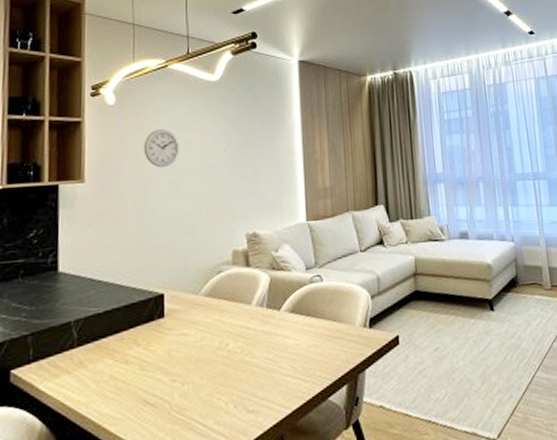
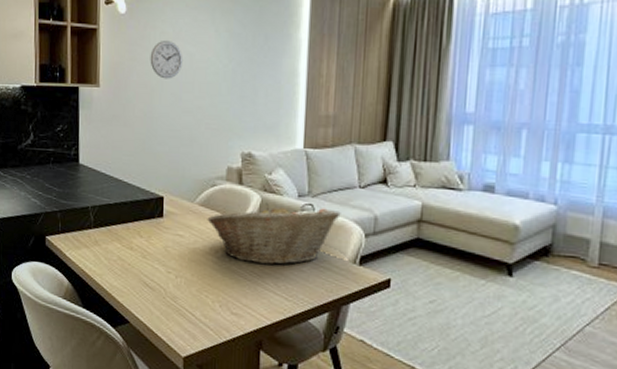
fruit basket: none [214,277,347,349] -> present [207,202,341,266]

